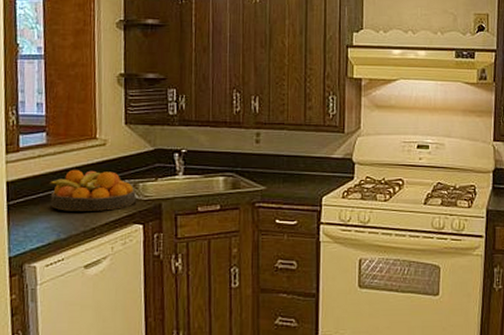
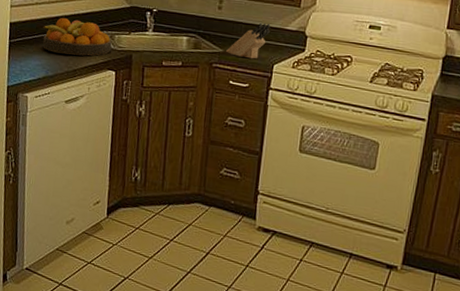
knife block: none [269,153,314,193] -> present [226,22,270,59]

